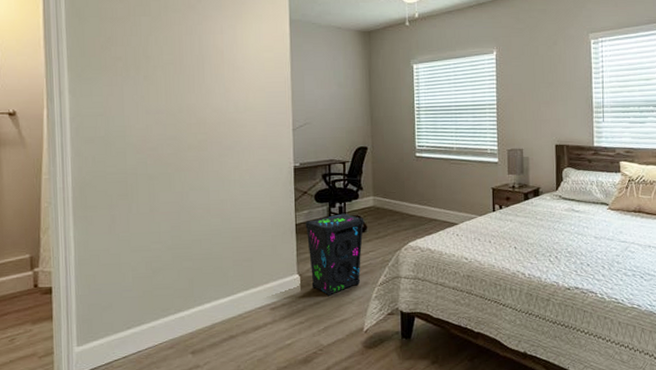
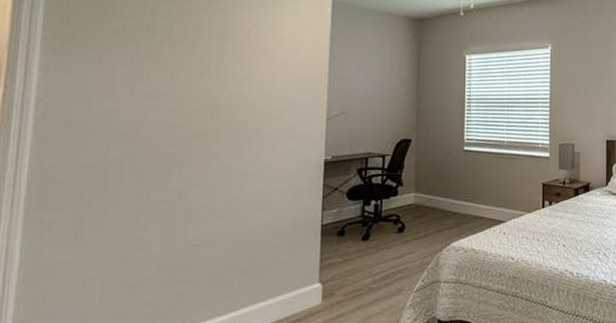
speaker: present [305,212,365,296] -> none [333,210,403,307]

